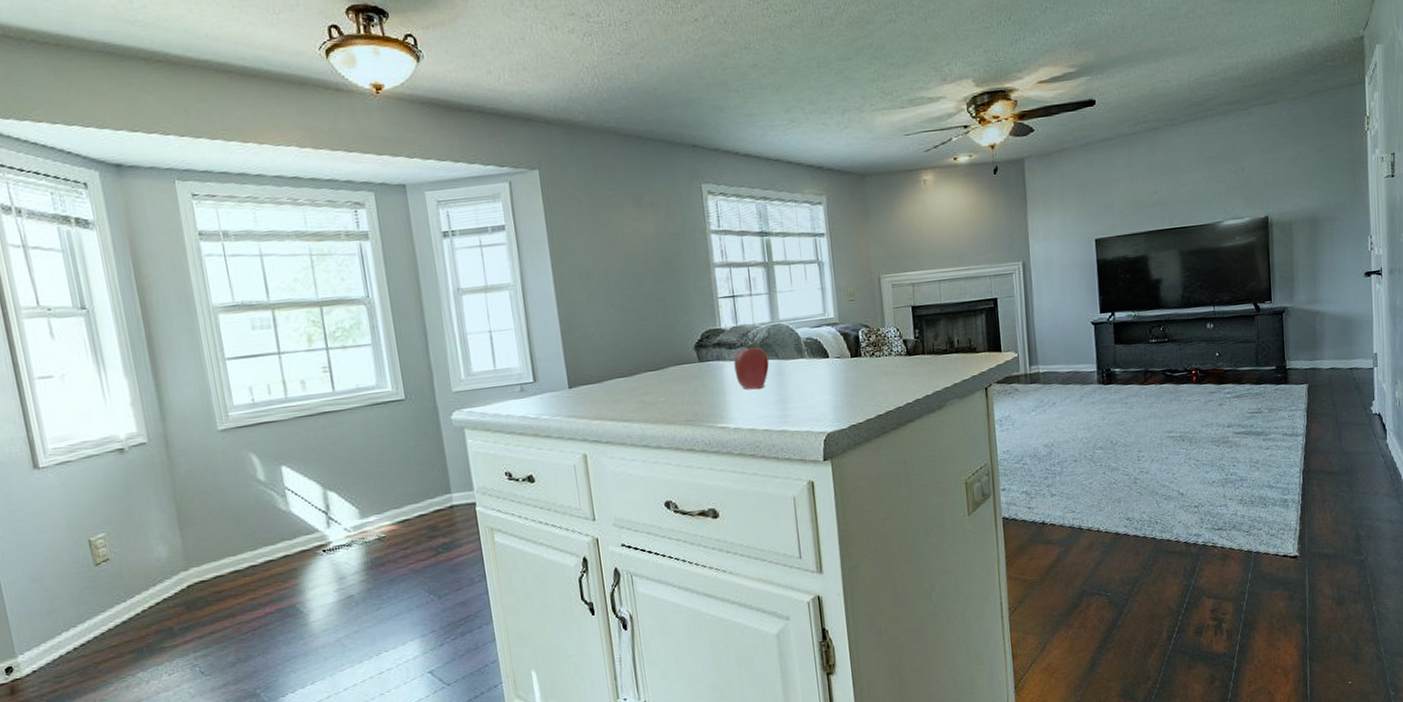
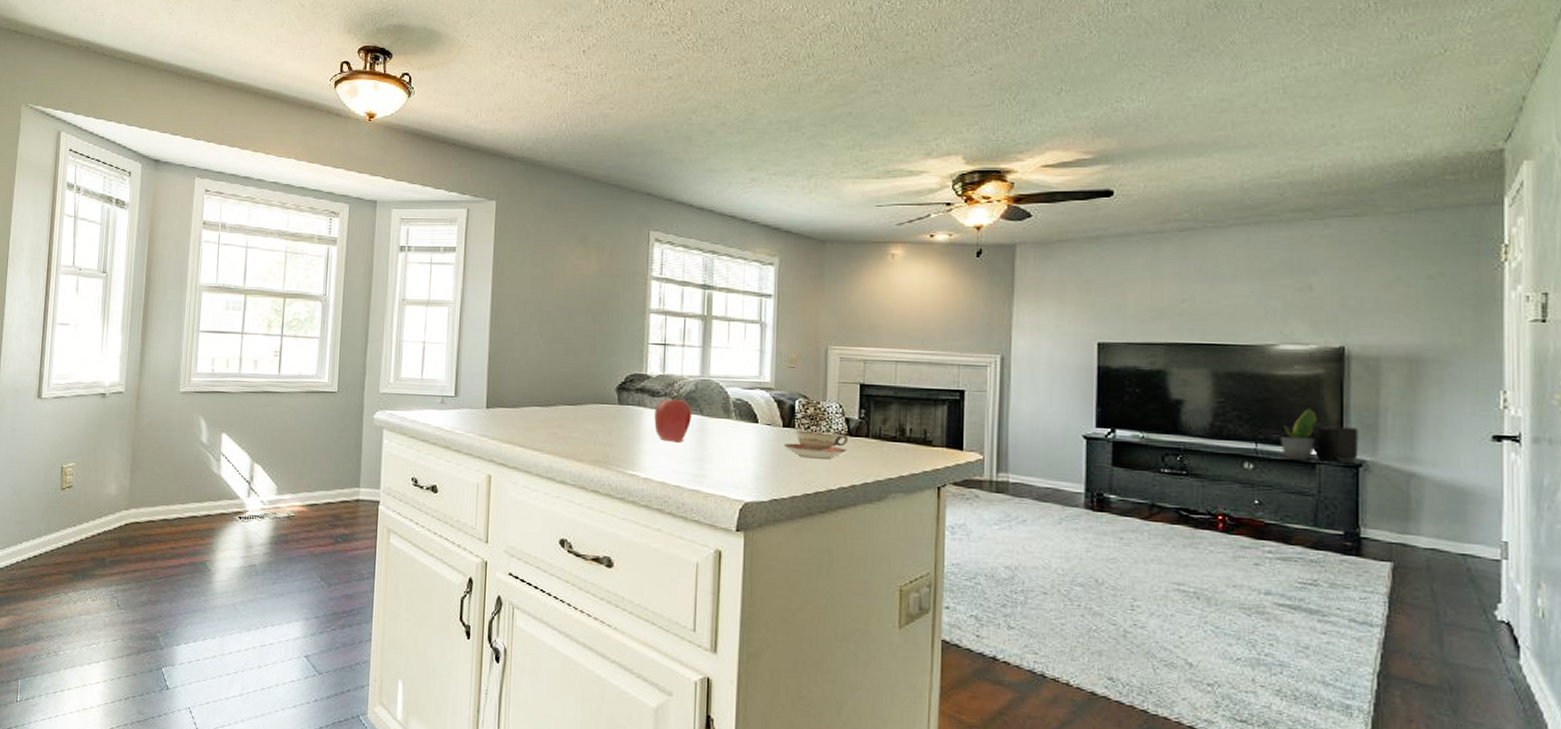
teacup: none [854,355,908,383] -> present [783,430,848,459]
potted plant: none [1229,270,1253,316] -> present [1280,407,1317,461]
speaker: none [1254,281,1282,314] -> present [1317,426,1359,465]

